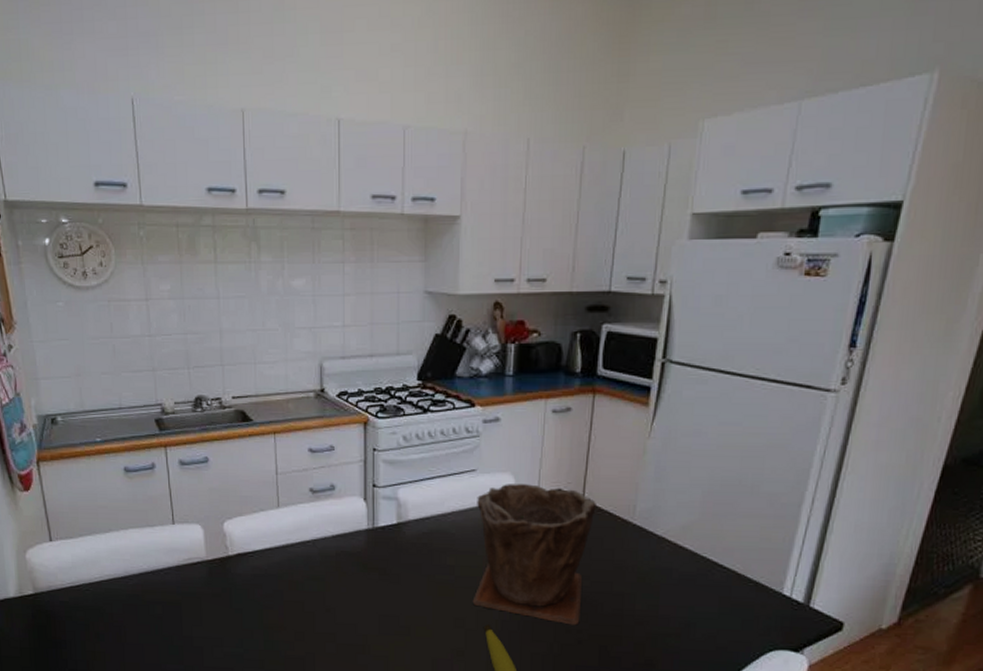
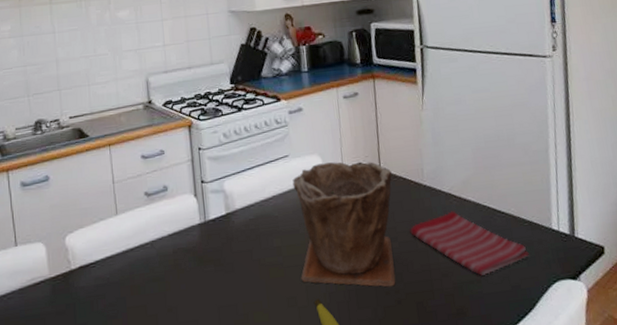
dish towel: none [606,557,746,631] -> present [410,211,529,276]

